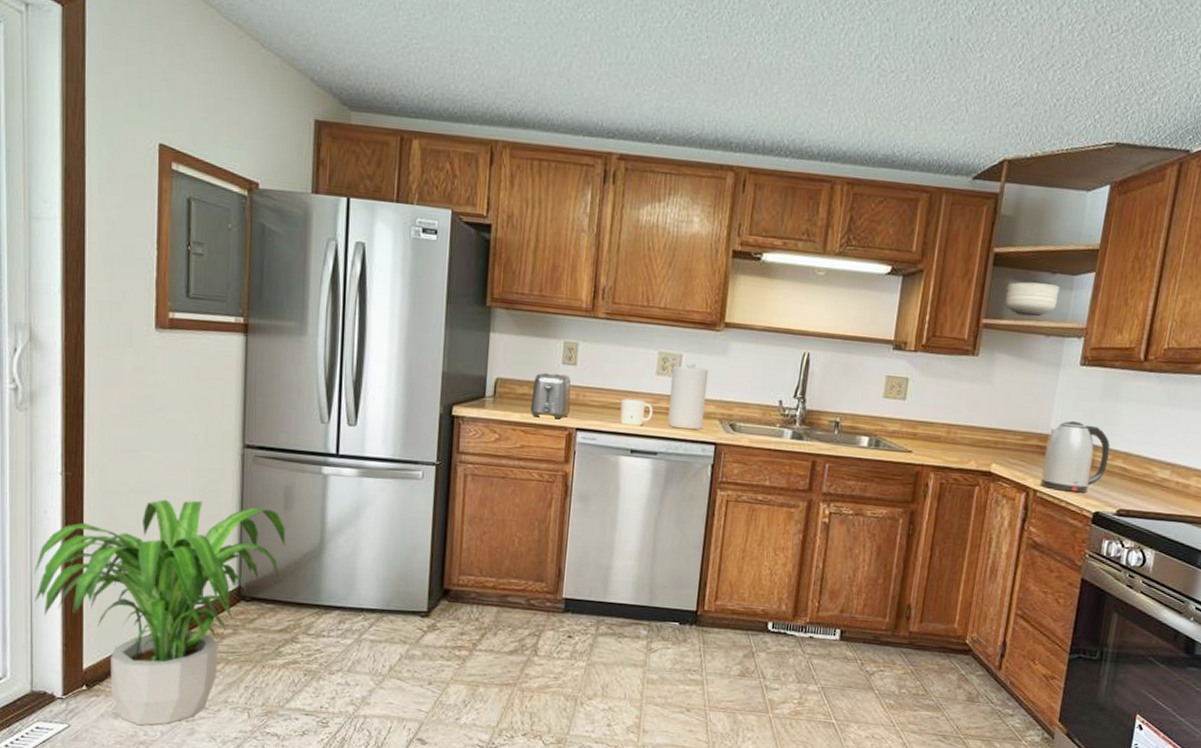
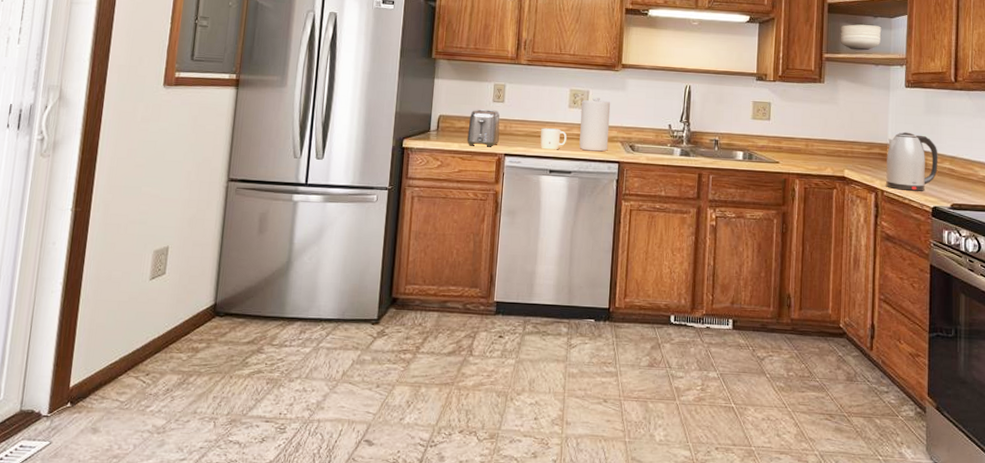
potted plant: present [34,499,286,726] -> none [34,228,259,440]

